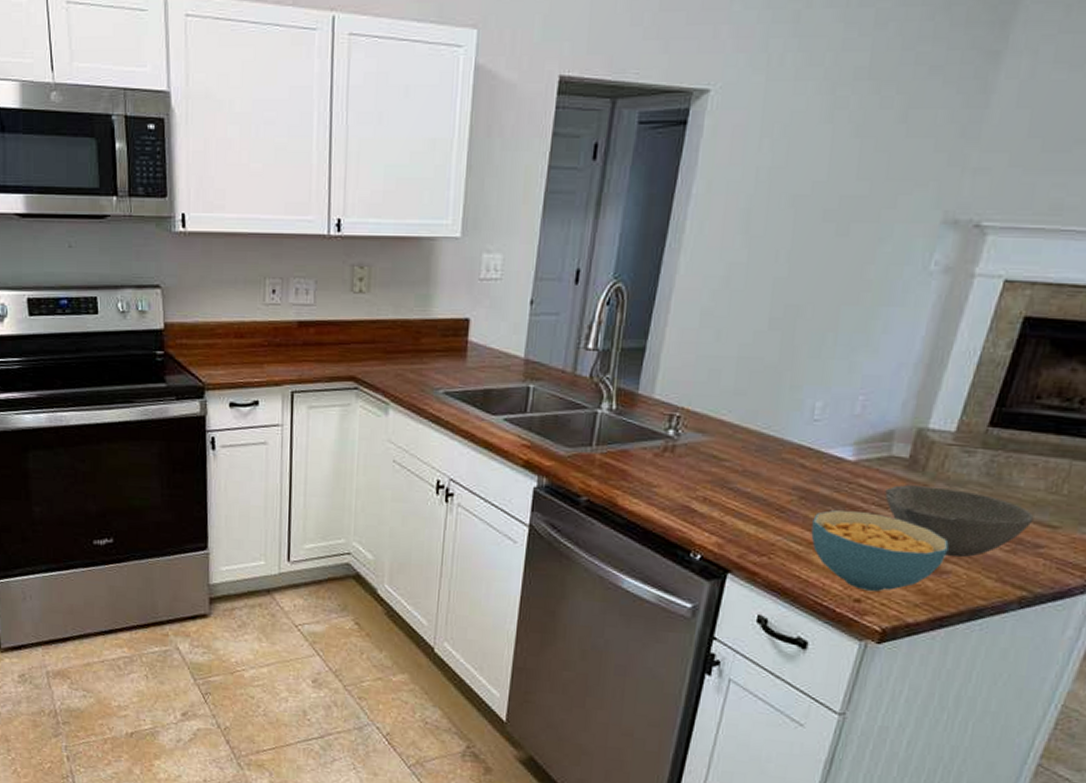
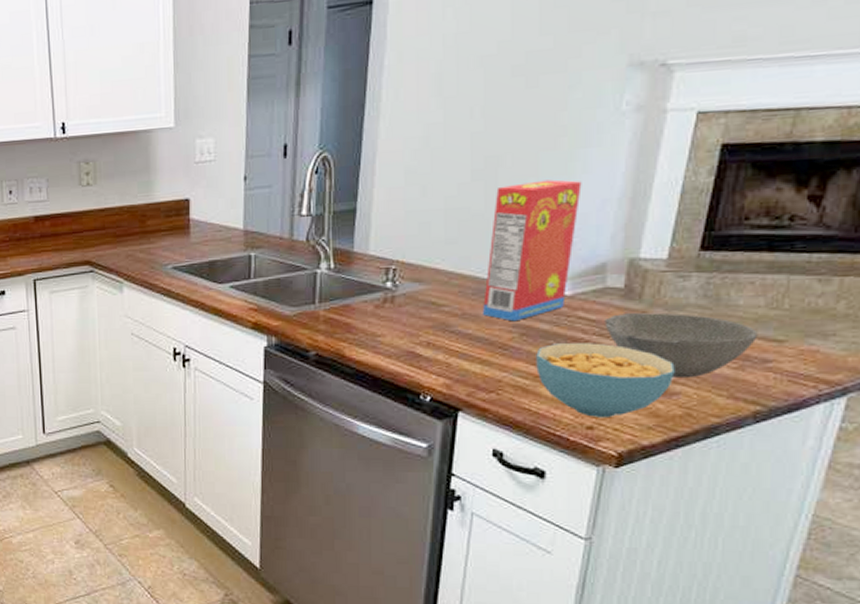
cereal box: none [763,336,880,484] -> present [482,179,582,322]

